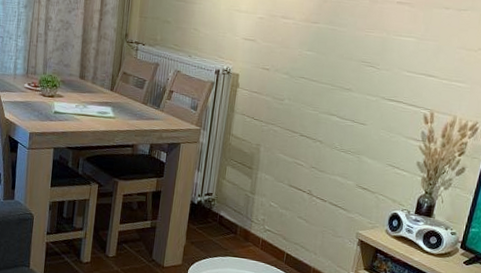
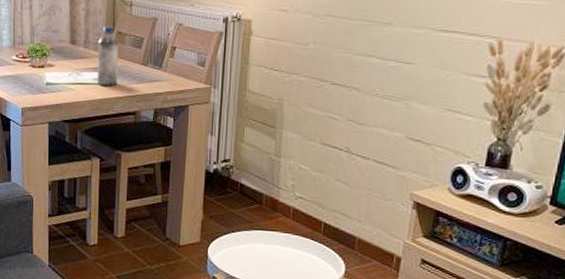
water bottle: none [101,66,124,120] -> present [97,26,119,86]

